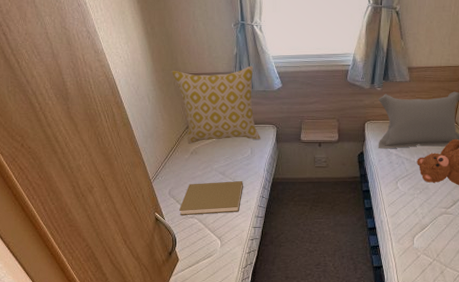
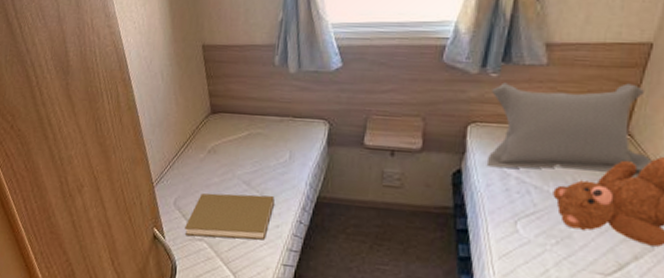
pillow: present [171,65,261,144] -> none [194,36,306,140]

